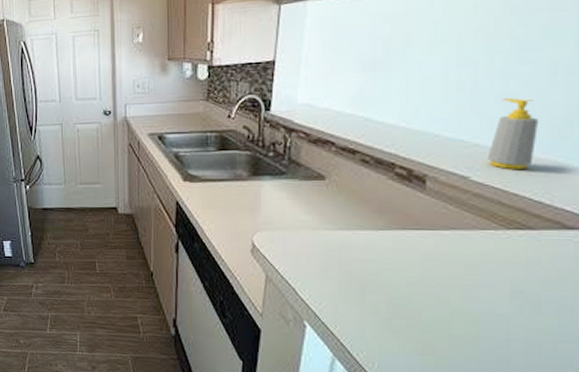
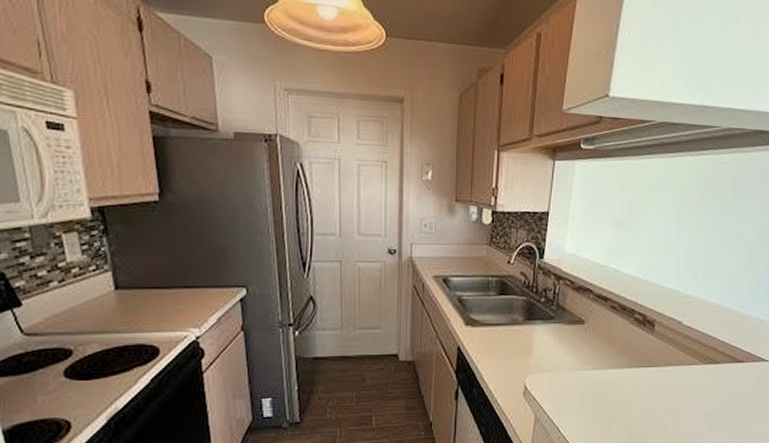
soap bottle: present [487,97,538,169] -> none [693,258,723,315]

